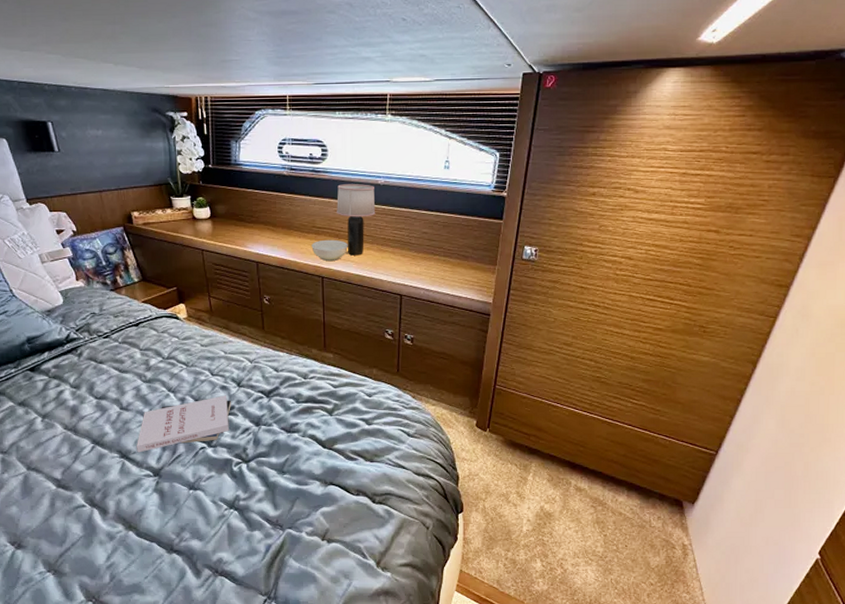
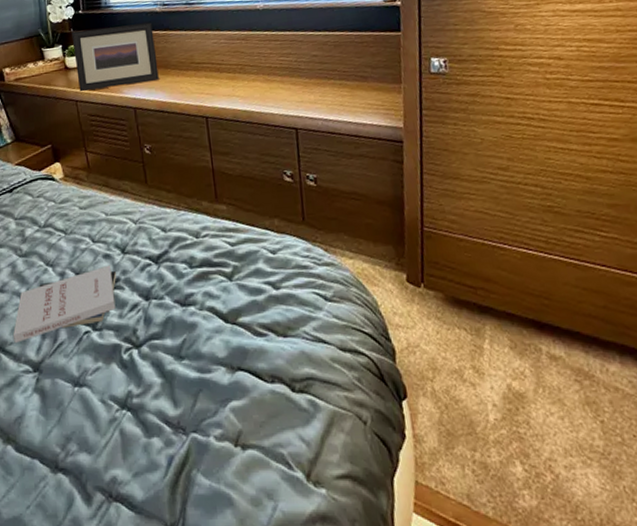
picture frame: none [200,184,282,242] -> present [71,22,159,92]
bowl: present [311,239,348,261] -> none [191,74,232,99]
table lamp: present [335,184,376,256] -> none [214,11,258,90]

